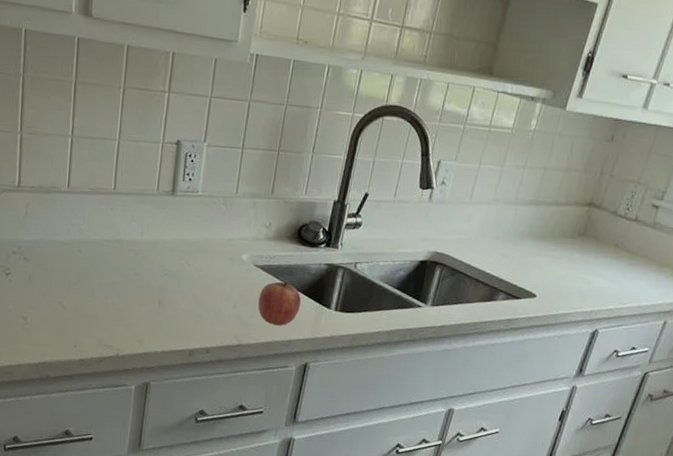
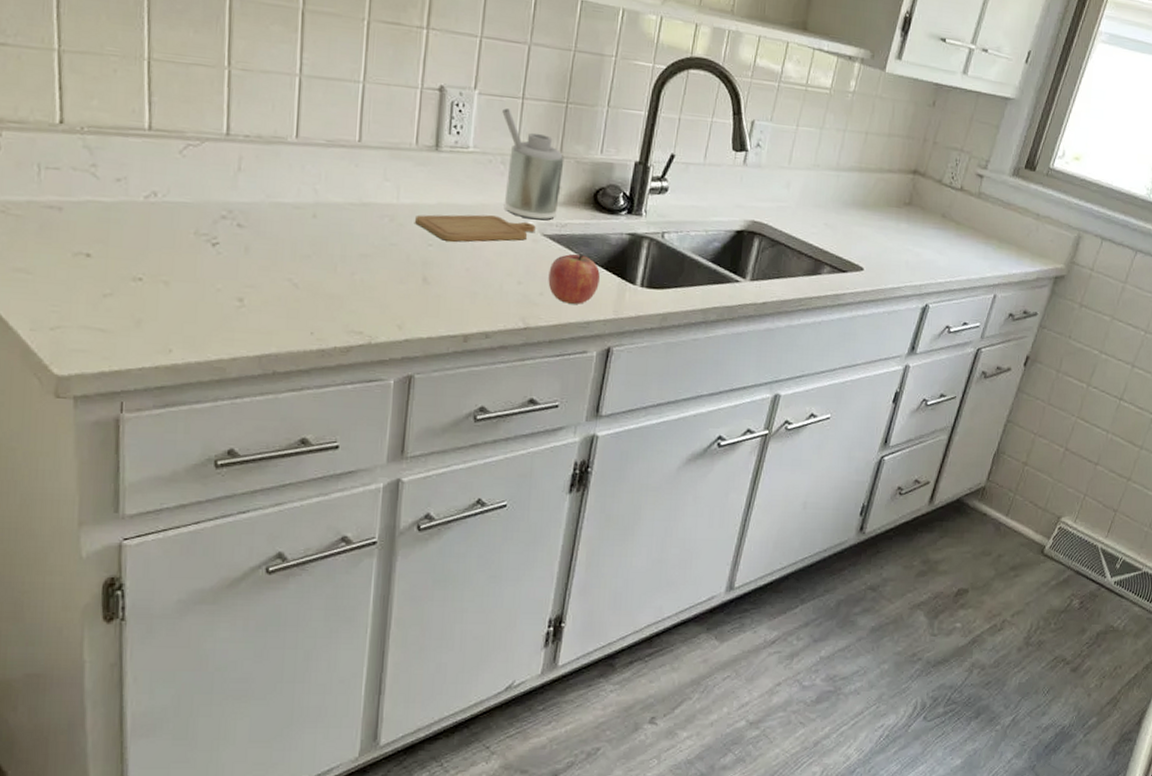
chopping board: none [155,248,250,272] -> present [415,214,536,242]
soap dispenser: none [224,157,275,253] -> present [502,108,565,221]

